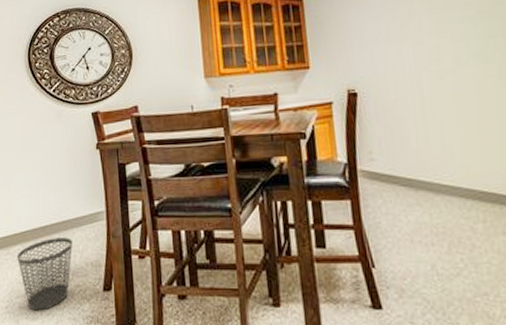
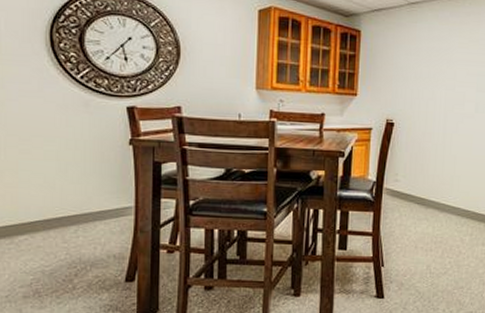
wastebasket: present [17,237,73,311] -> none [23,229,93,300]

